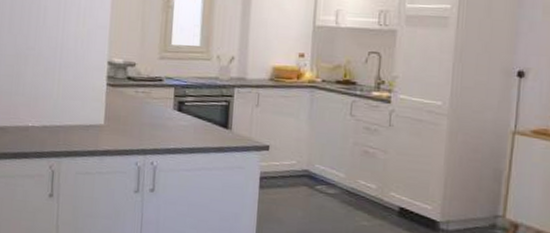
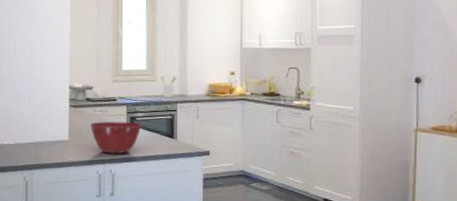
mixing bowl: none [129,105,191,144] -> present [89,121,142,154]

